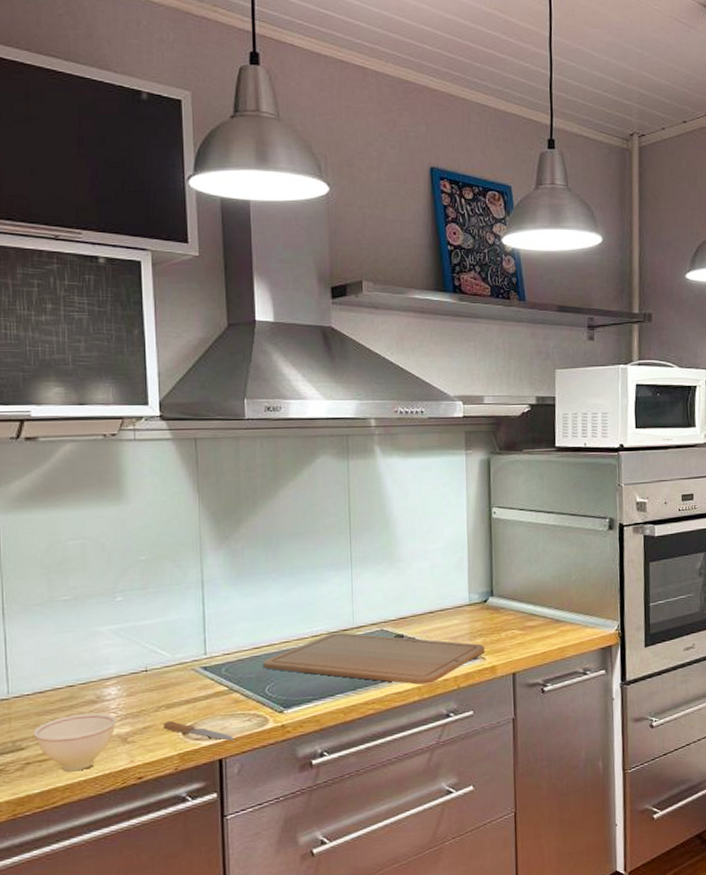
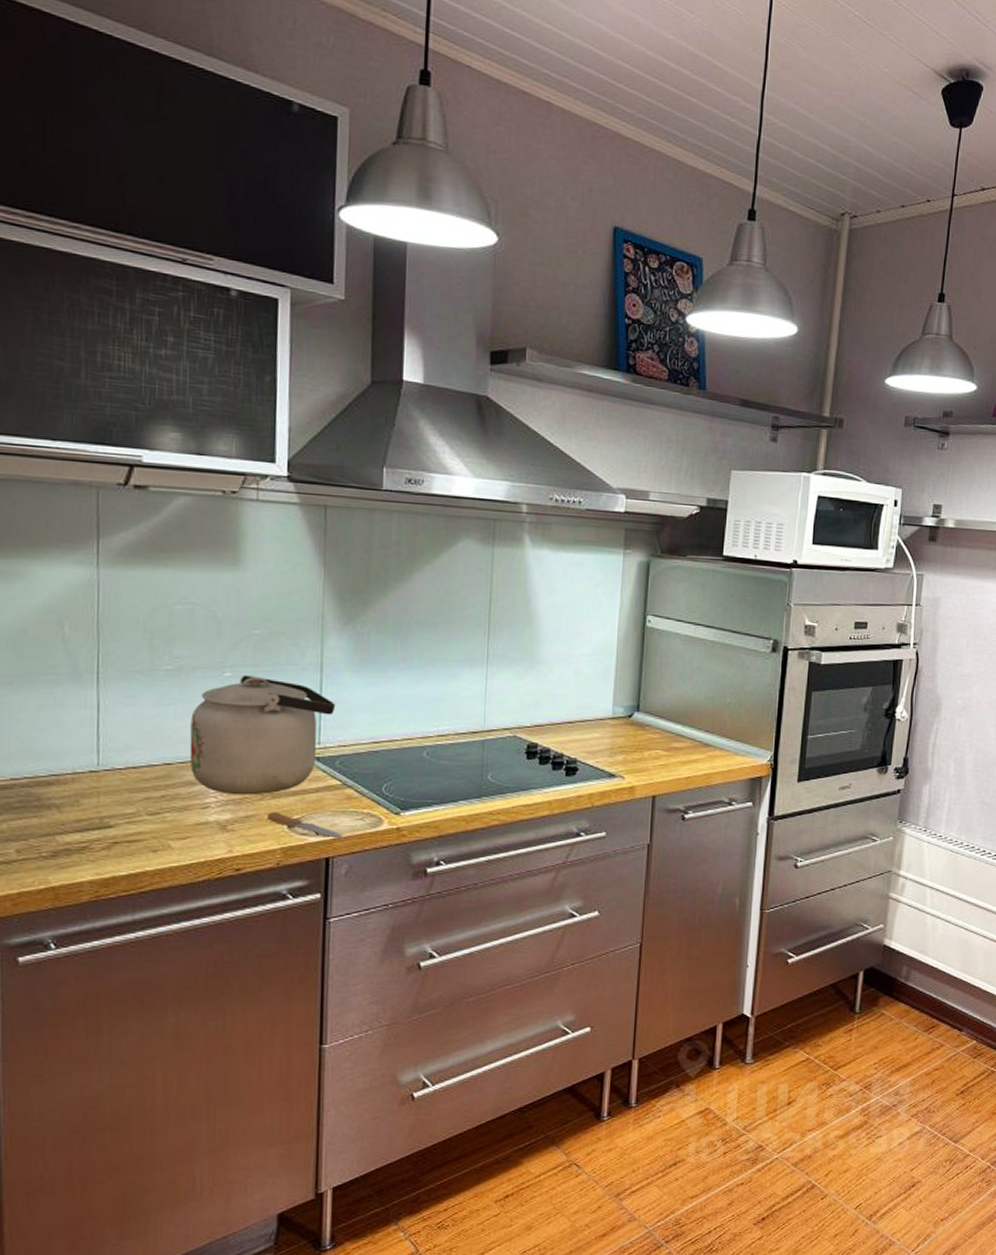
bowl: present [33,712,116,772] -> none [123,794,216,856]
kettle: none [88,598,218,709] -> present [189,676,336,796]
chopping board: present [262,632,485,685] -> none [381,734,625,799]

